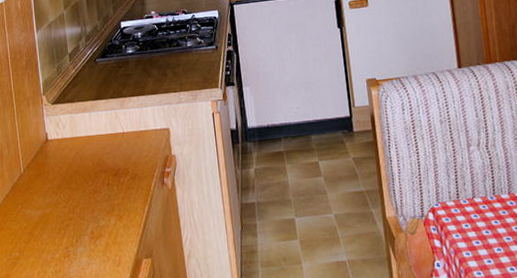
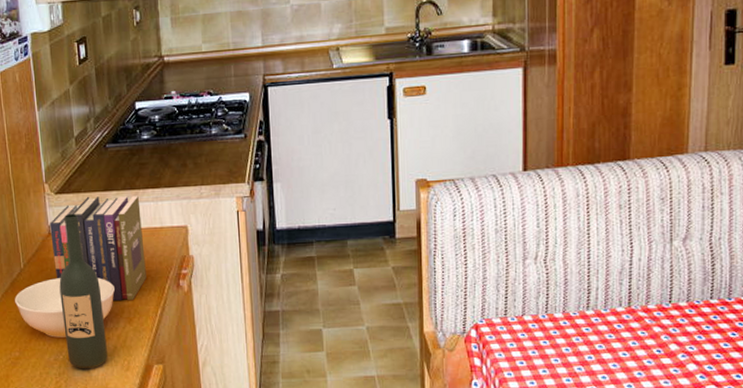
bowl: none [15,179,106,237] -> present [15,278,115,338]
books: none [47,103,134,199] -> present [50,196,147,300]
wine bottle: none [55,121,100,267] -> present [59,214,108,369]

